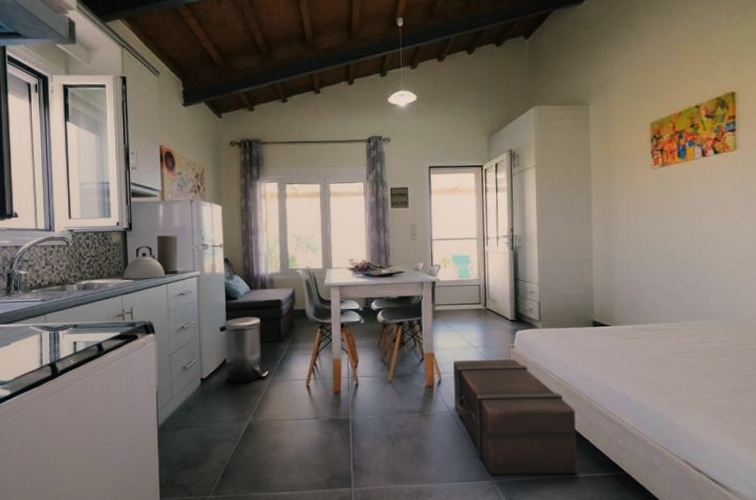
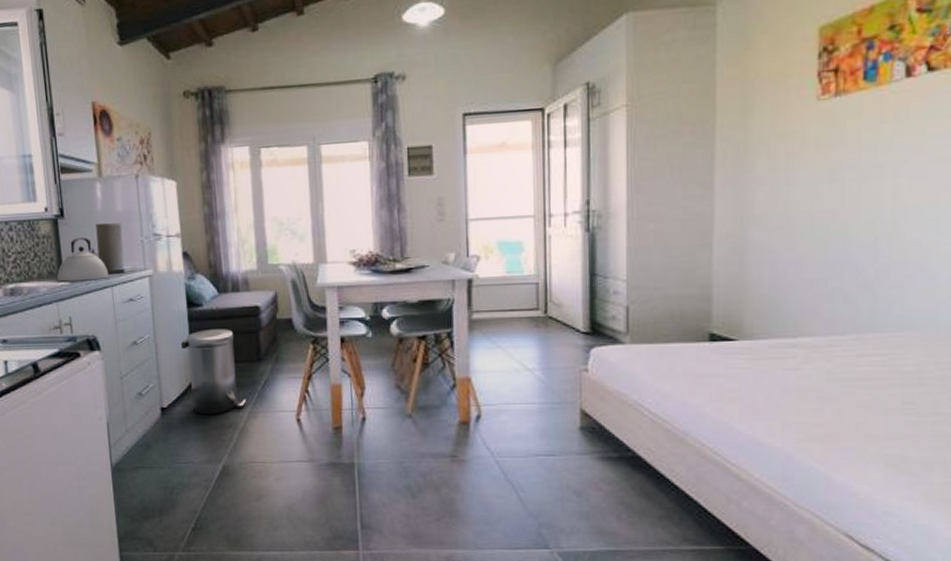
suitcase: present [453,359,577,475] -> none [498,387,678,545]

